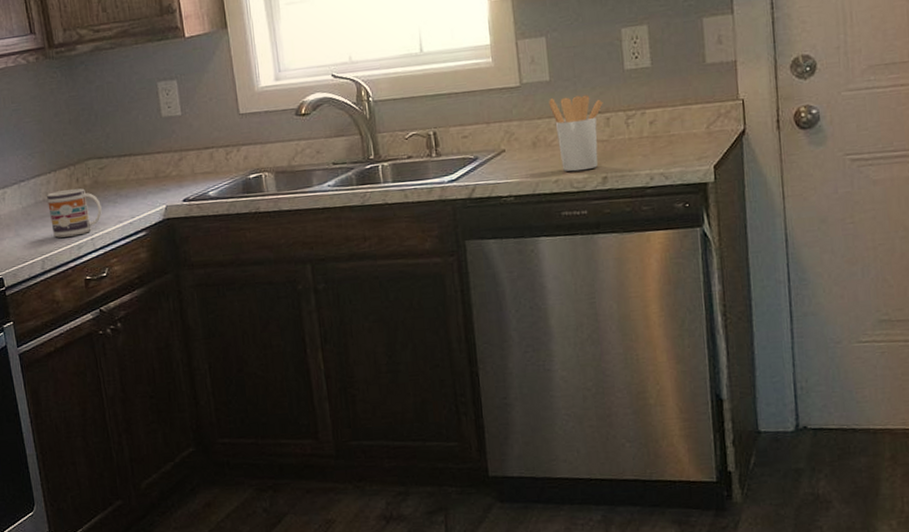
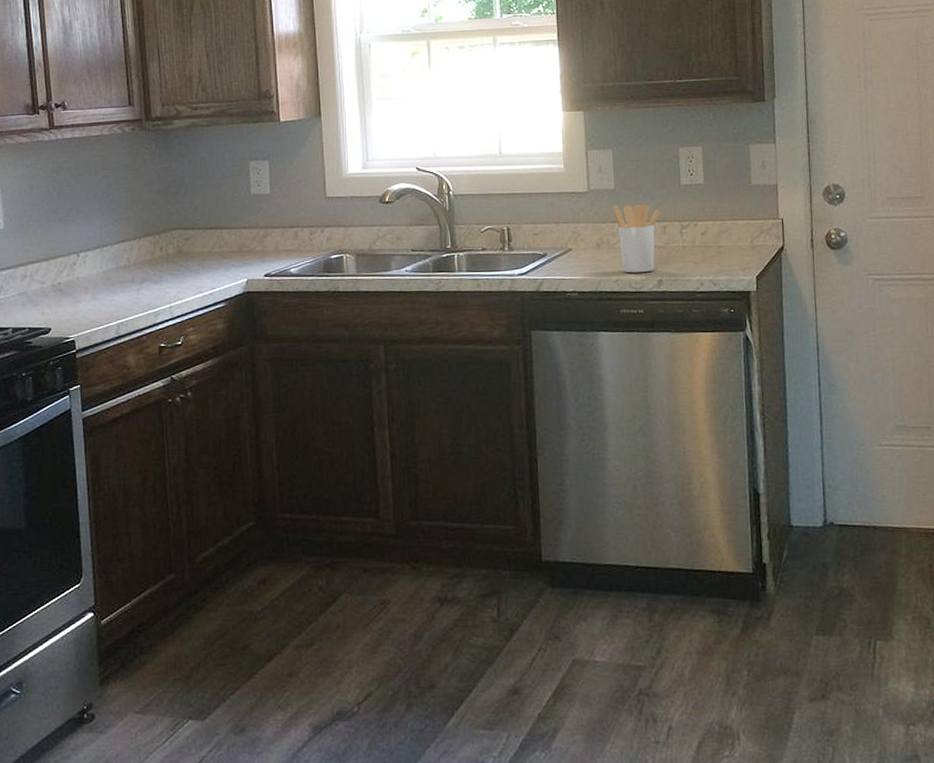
mug: present [47,188,102,238] -> none [129,257,183,304]

